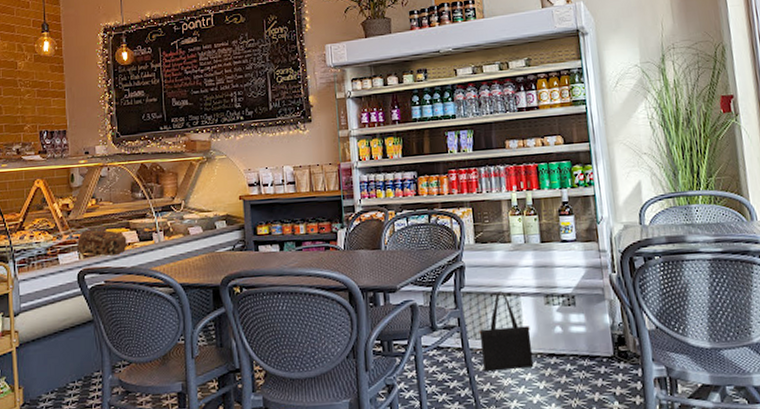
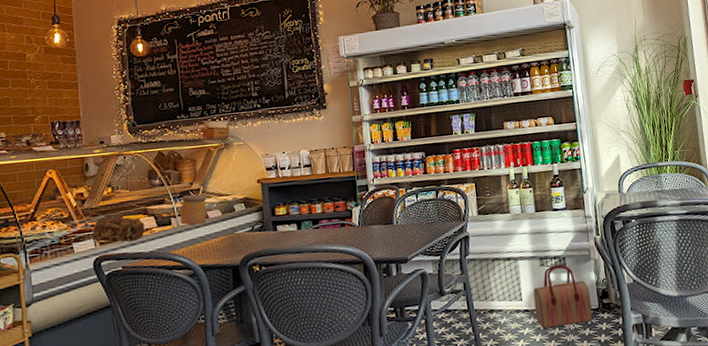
jar: none [162,209,189,242] -> present [180,194,207,226]
tote bag: present [479,291,534,371] -> none [482,256,531,329]
handbag: none [536,303,607,375] -> present [533,264,593,328]

